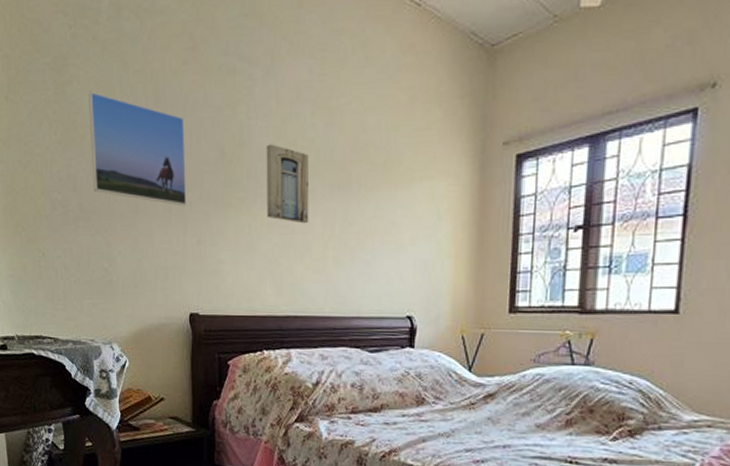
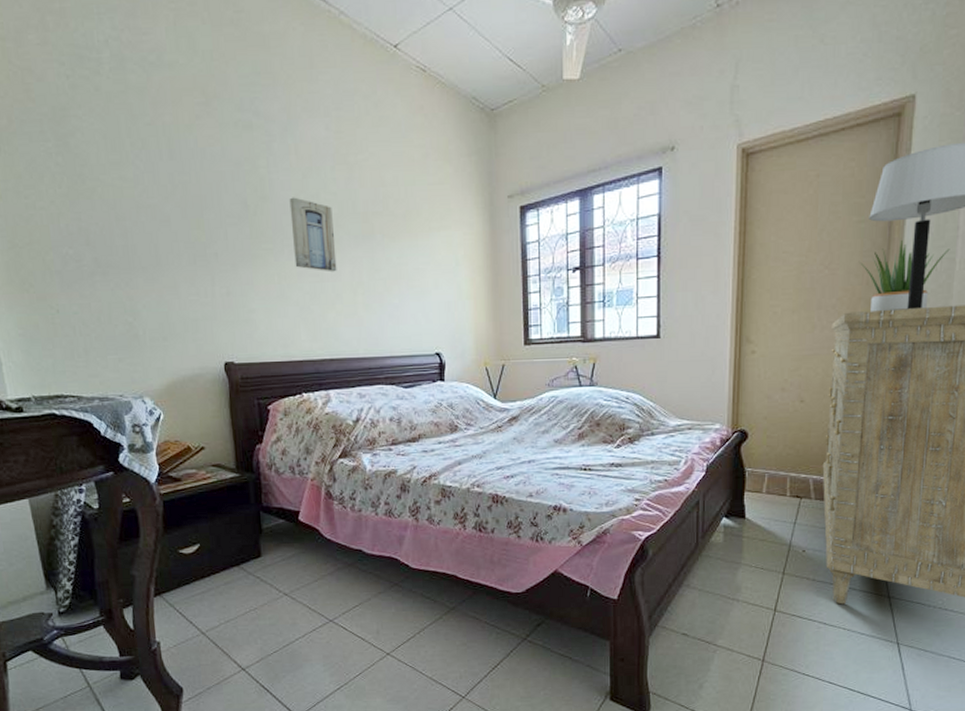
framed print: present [89,92,187,207] -> none [95,144,213,259]

